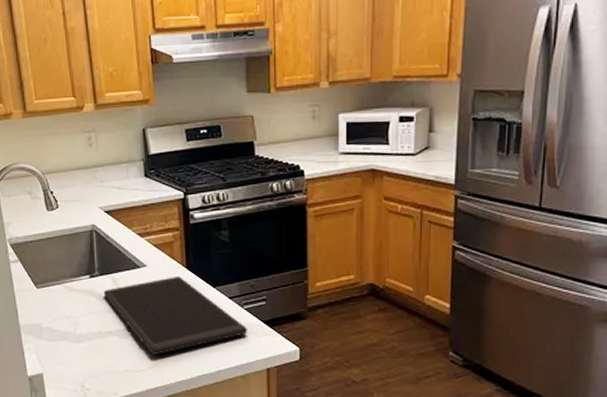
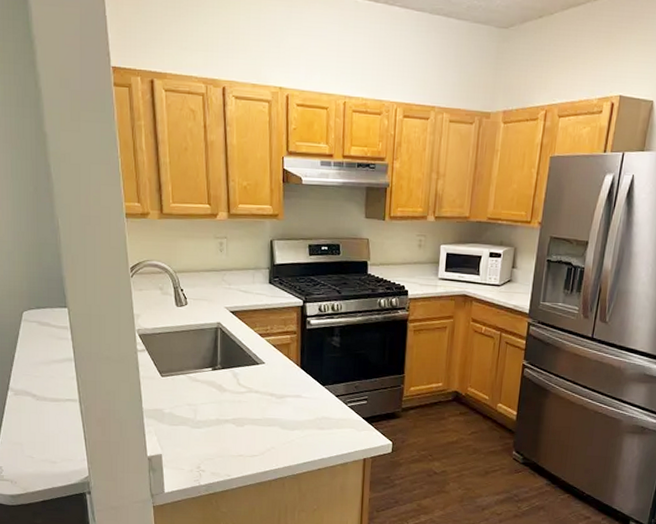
cutting board: present [103,277,247,355] -> none [223,374,349,442]

